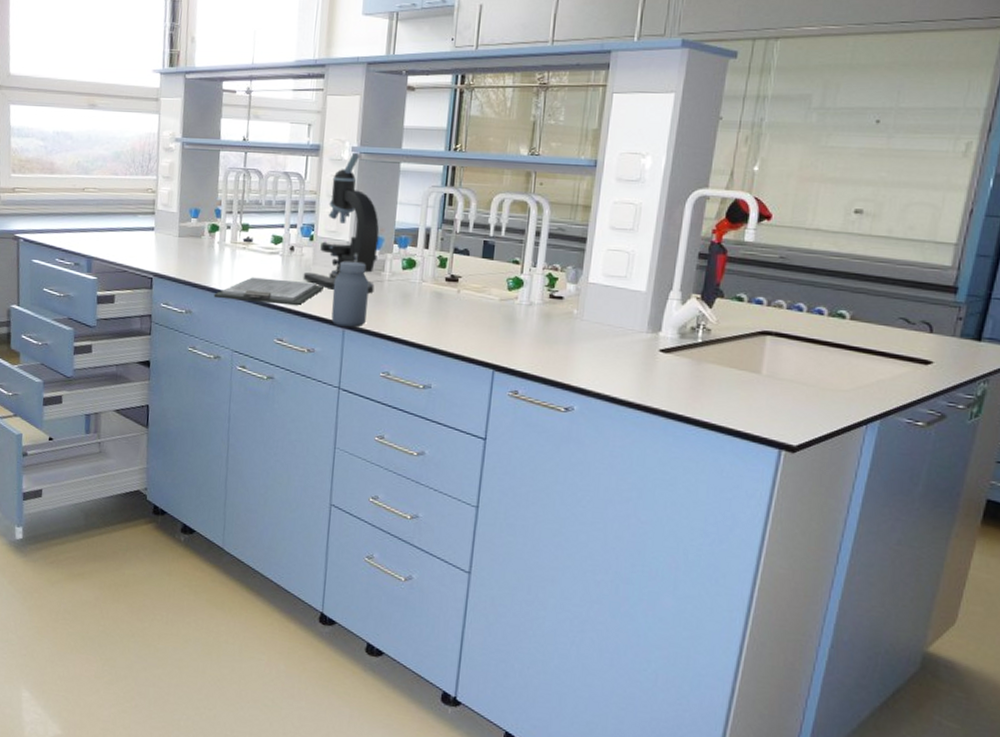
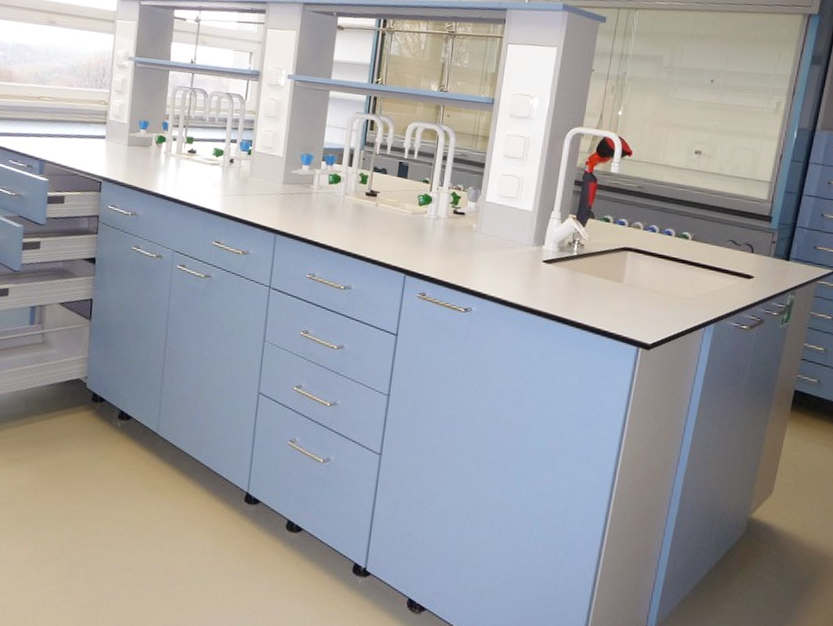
clipboard: present [213,277,324,306] -> none [158,185,259,213]
microscope: present [303,152,380,293] -> none [240,79,310,203]
jar: present [331,261,369,329] -> none [265,174,300,234]

